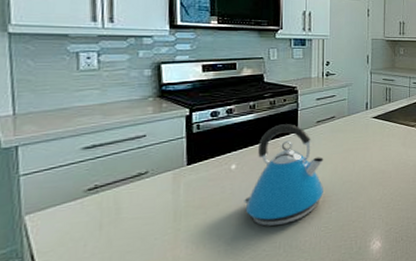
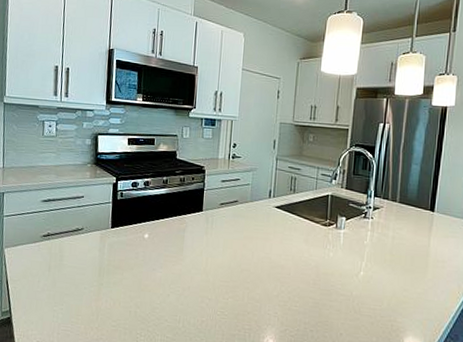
kettle: present [244,124,324,226] -> none [152,202,224,300]

